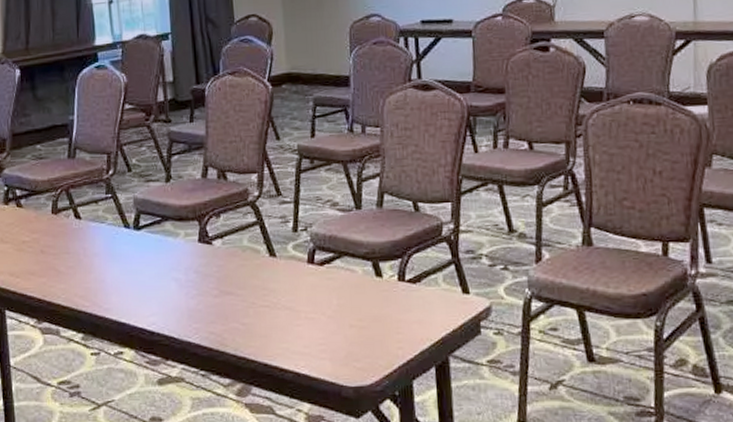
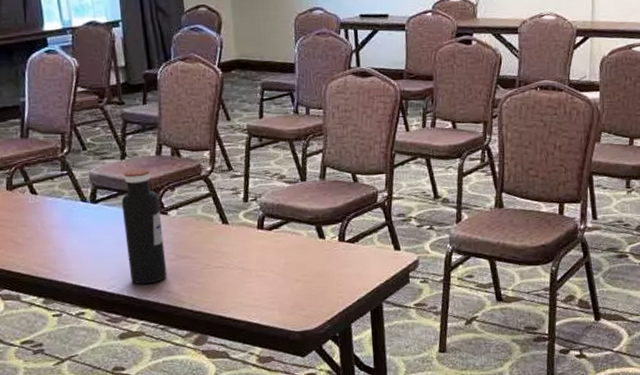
water bottle: none [164,192,210,323] -> present [121,168,167,285]

